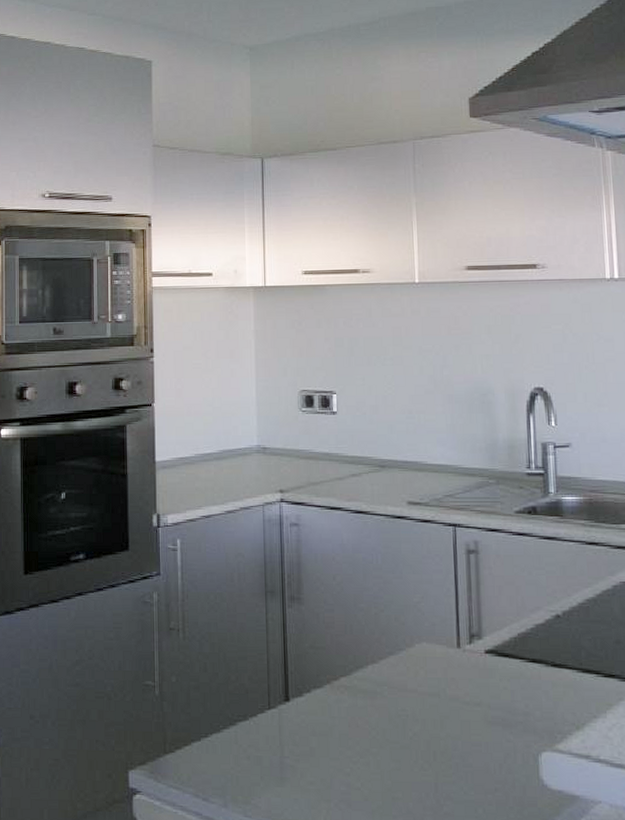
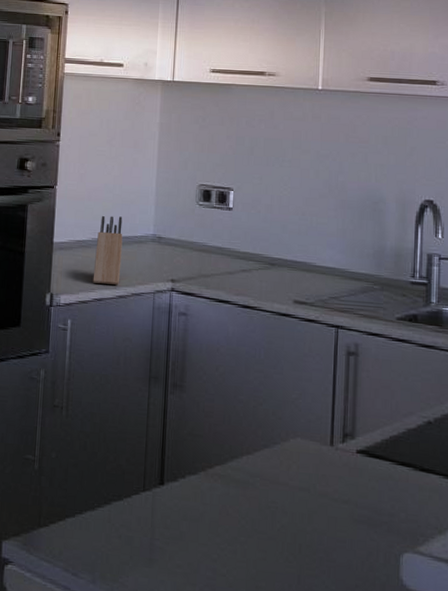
knife block: none [199,429,227,500] -> present [92,216,123,285]

